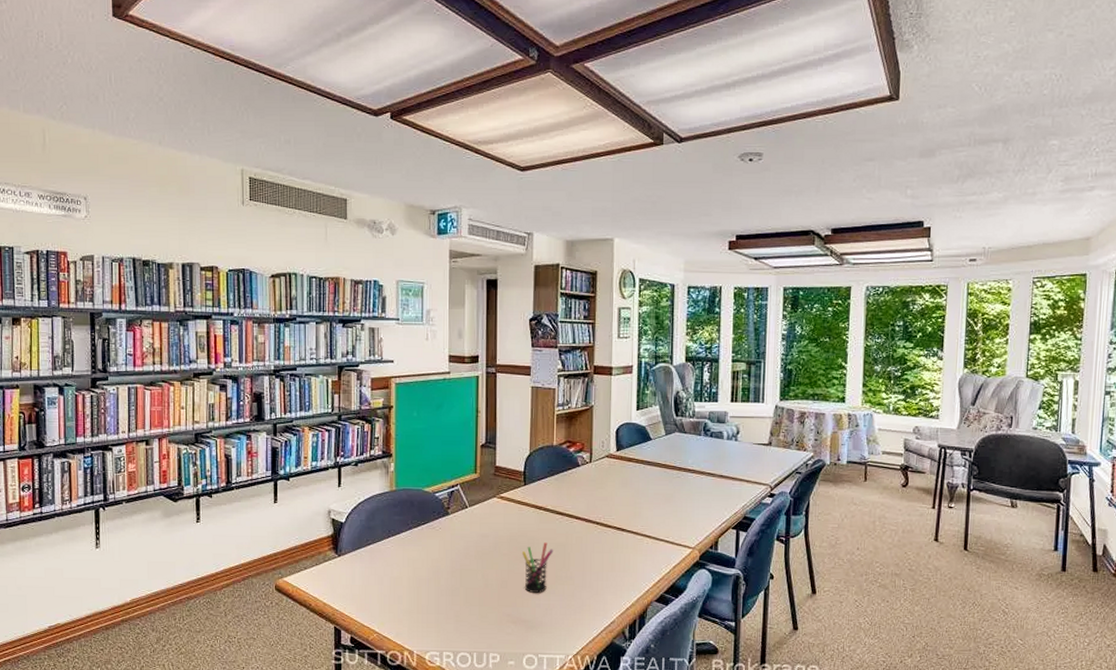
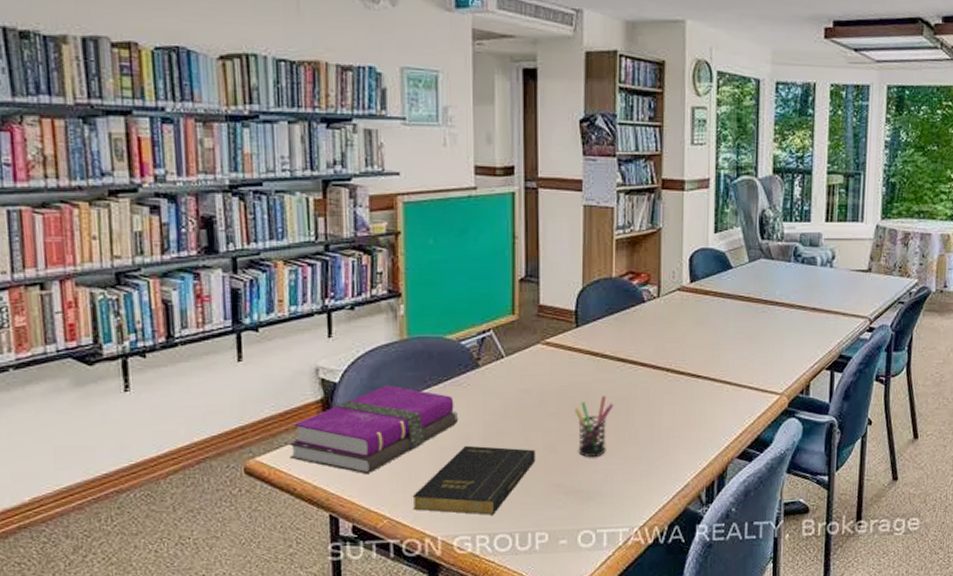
hardback book: none [308,526,433,597] -> present [289,385,459,475]
book: none [395,577,491,636] -> present [412,445,536,515]

